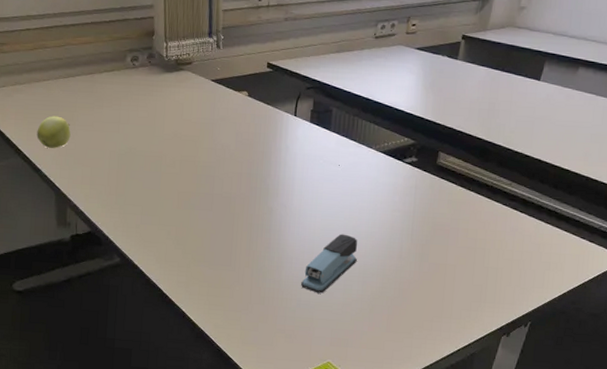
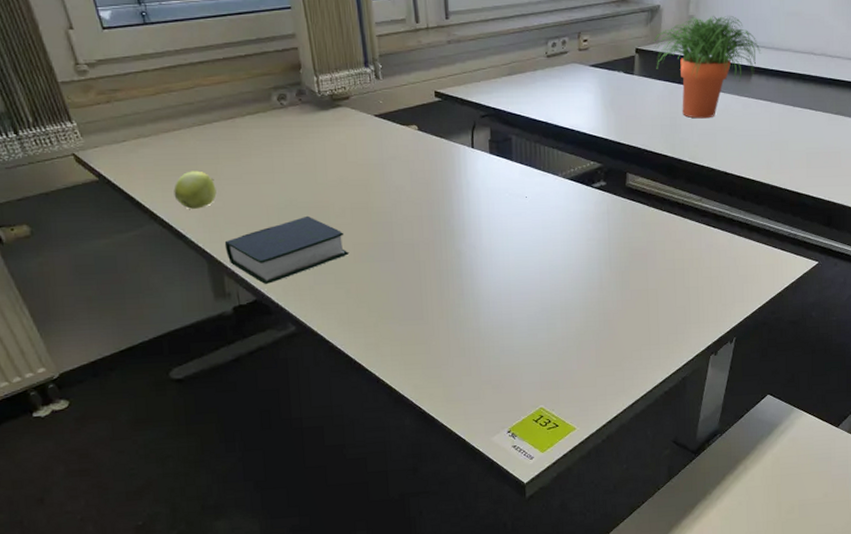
book: none [71,163,174,219] -> present [224,215,350,284]
stapler: present [300,234,357,294] -> none [501,270,557,337]
potted plant: none [480,7,591,107] -> present [653,16,761,119]

